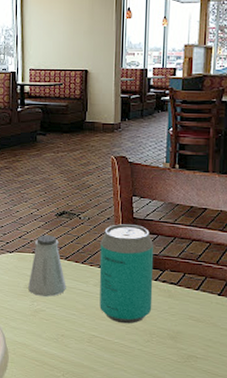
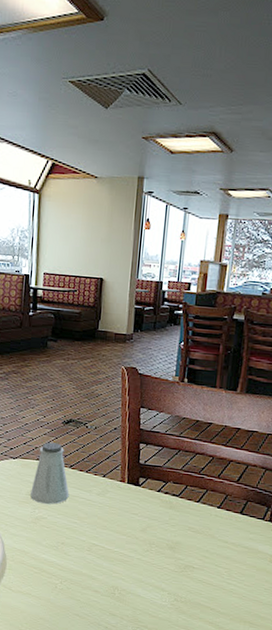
beverage can: present [99,224,154,324] -> none [101,434,158,534]

